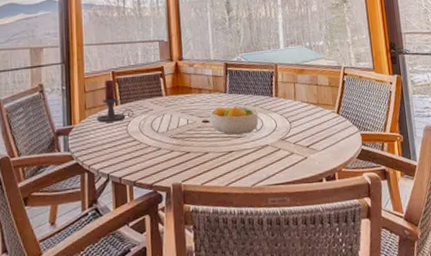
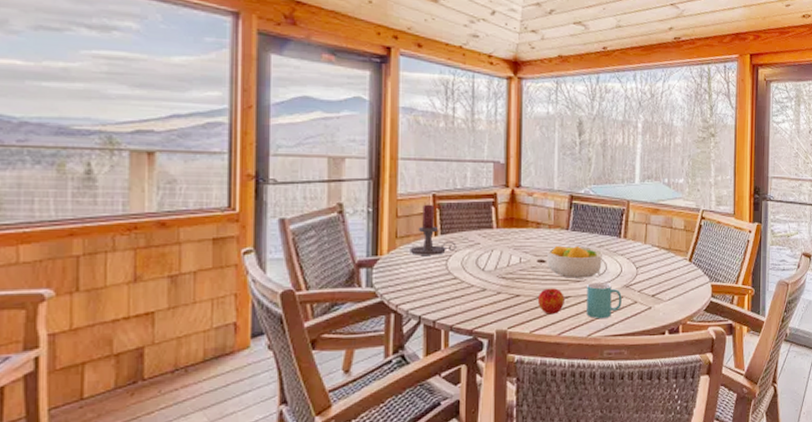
apple: none [205,144,229,168] -> present [537,288,564,315]
mug: none [247,137,280,170] -> present [587,283,622,318]

